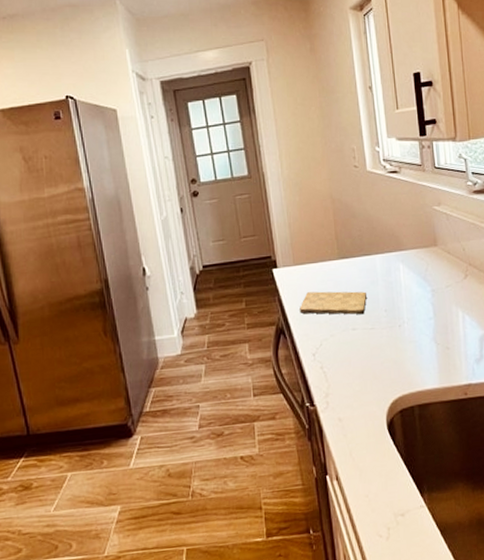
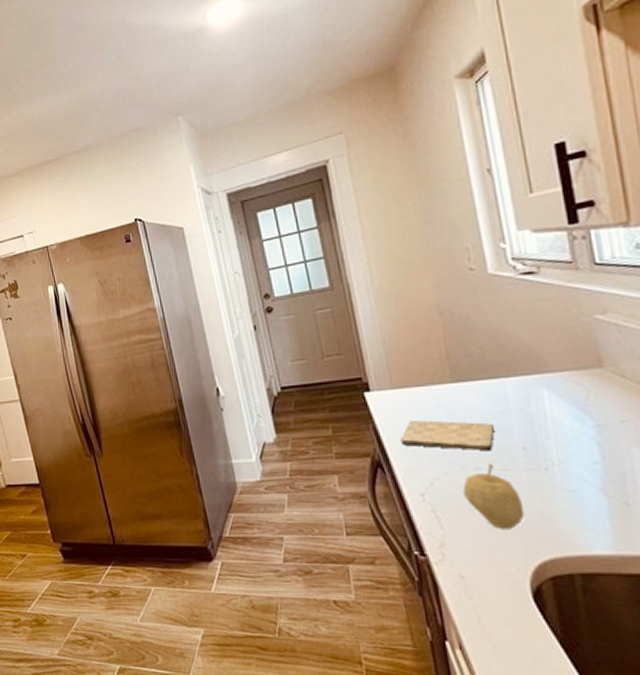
fruit: none [343,324,385,377] -> present [462,463,525,529]

